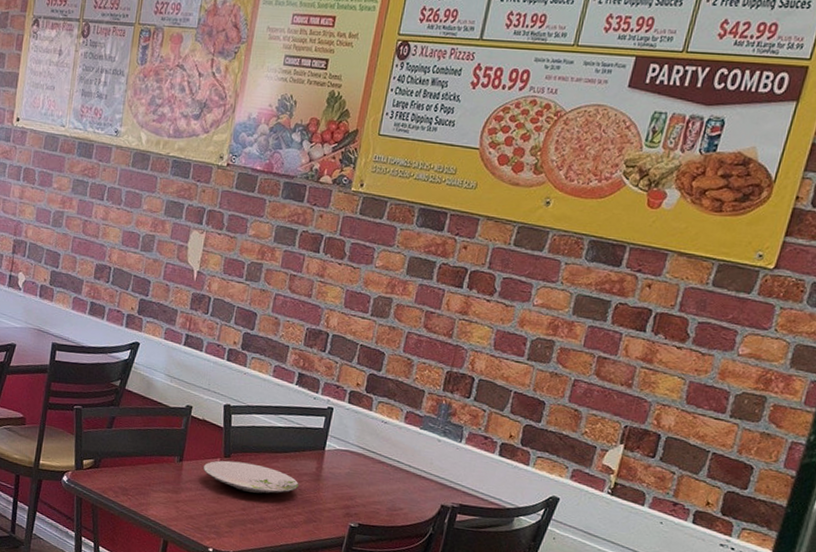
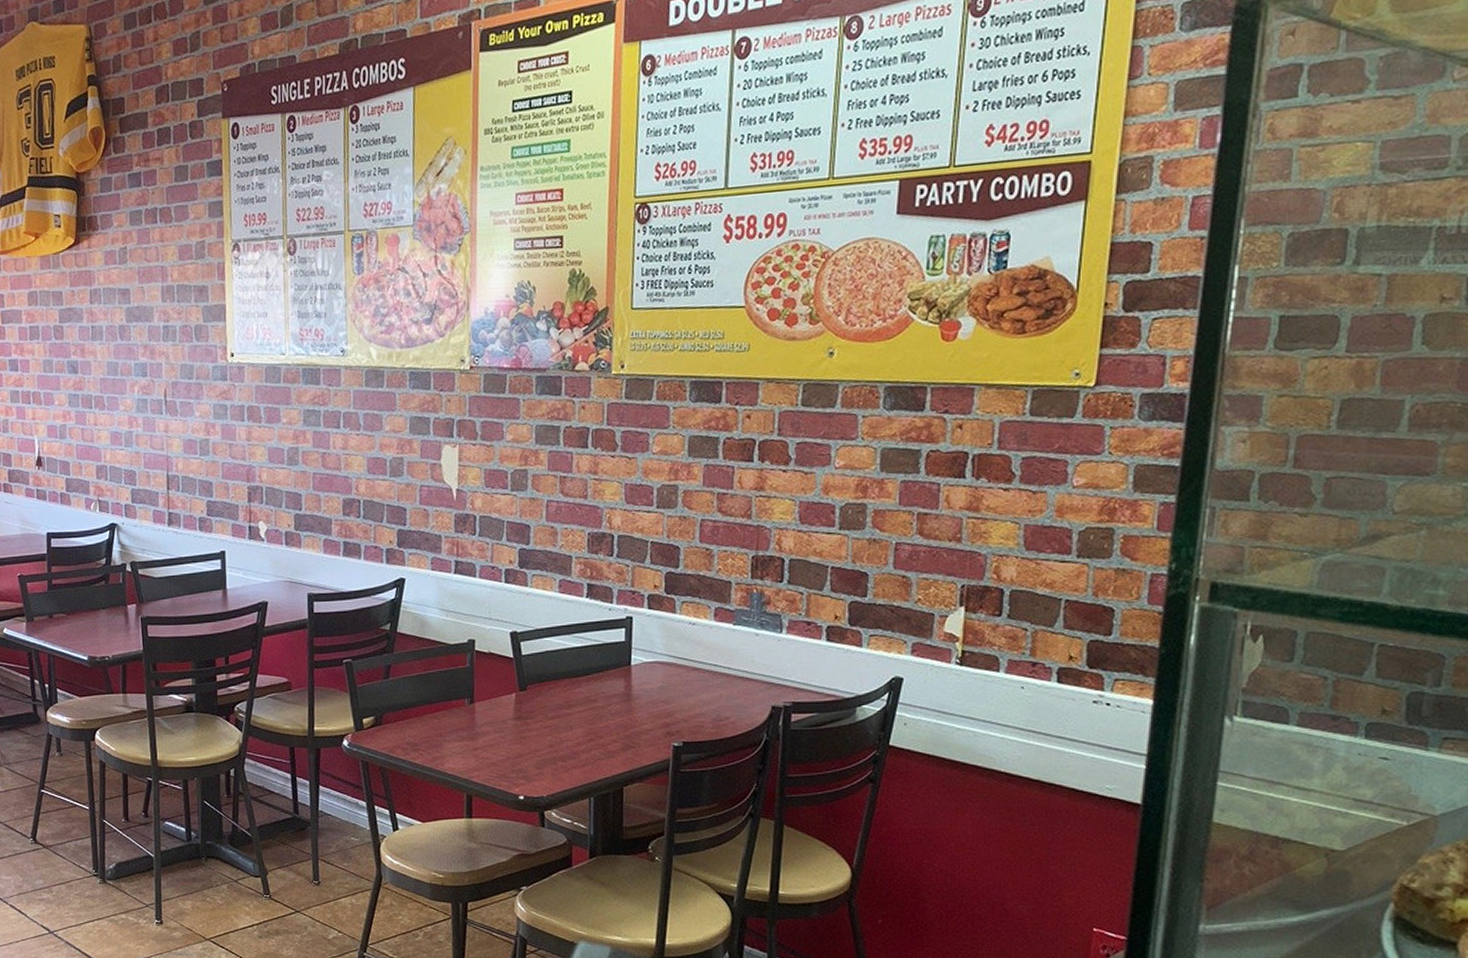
plate: present [202,460,299,495] -> none [497,693,608,727]

